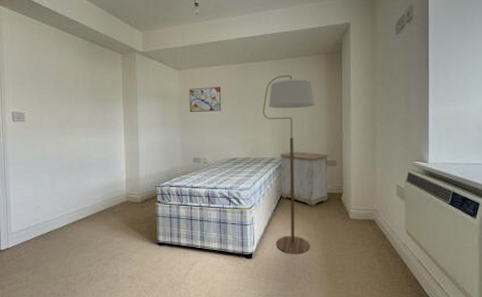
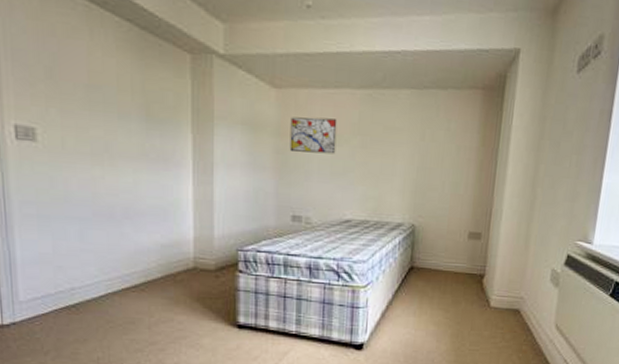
floor lamp: present [262,75,315,255] -> none [391,111,463,348]
nightstand: present [279,151,329,206] -> none [406,217,473,289]

